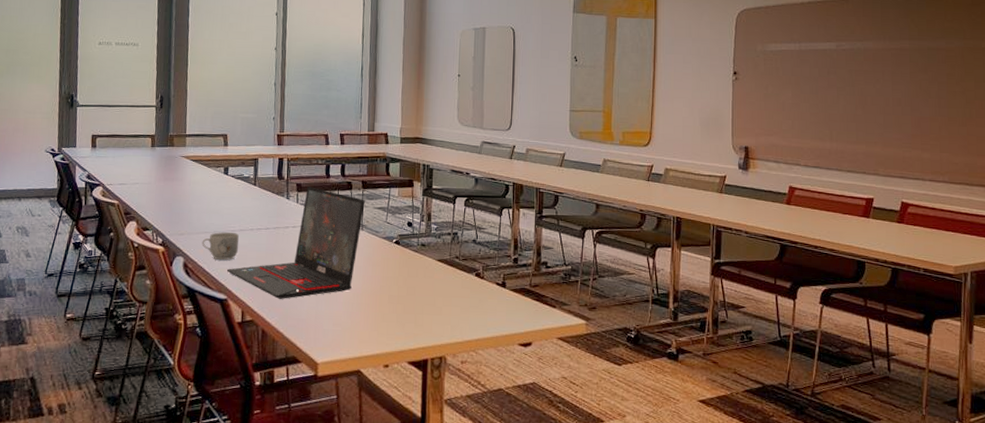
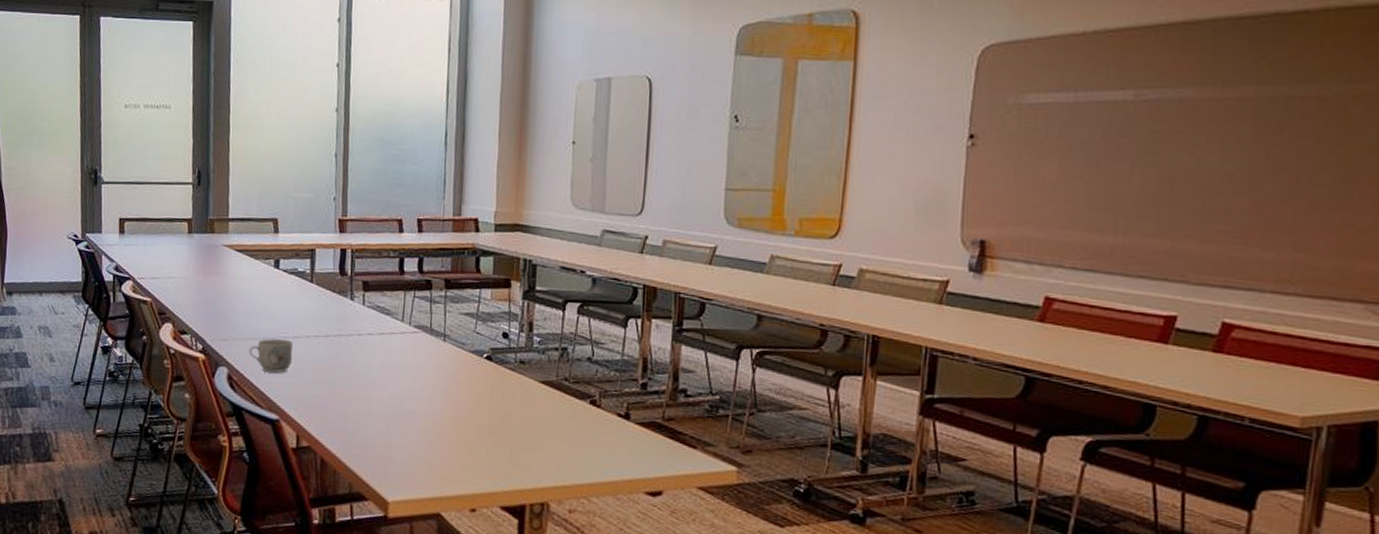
laptop: present [227,187,365,299] -> none [279,285,448,423]

